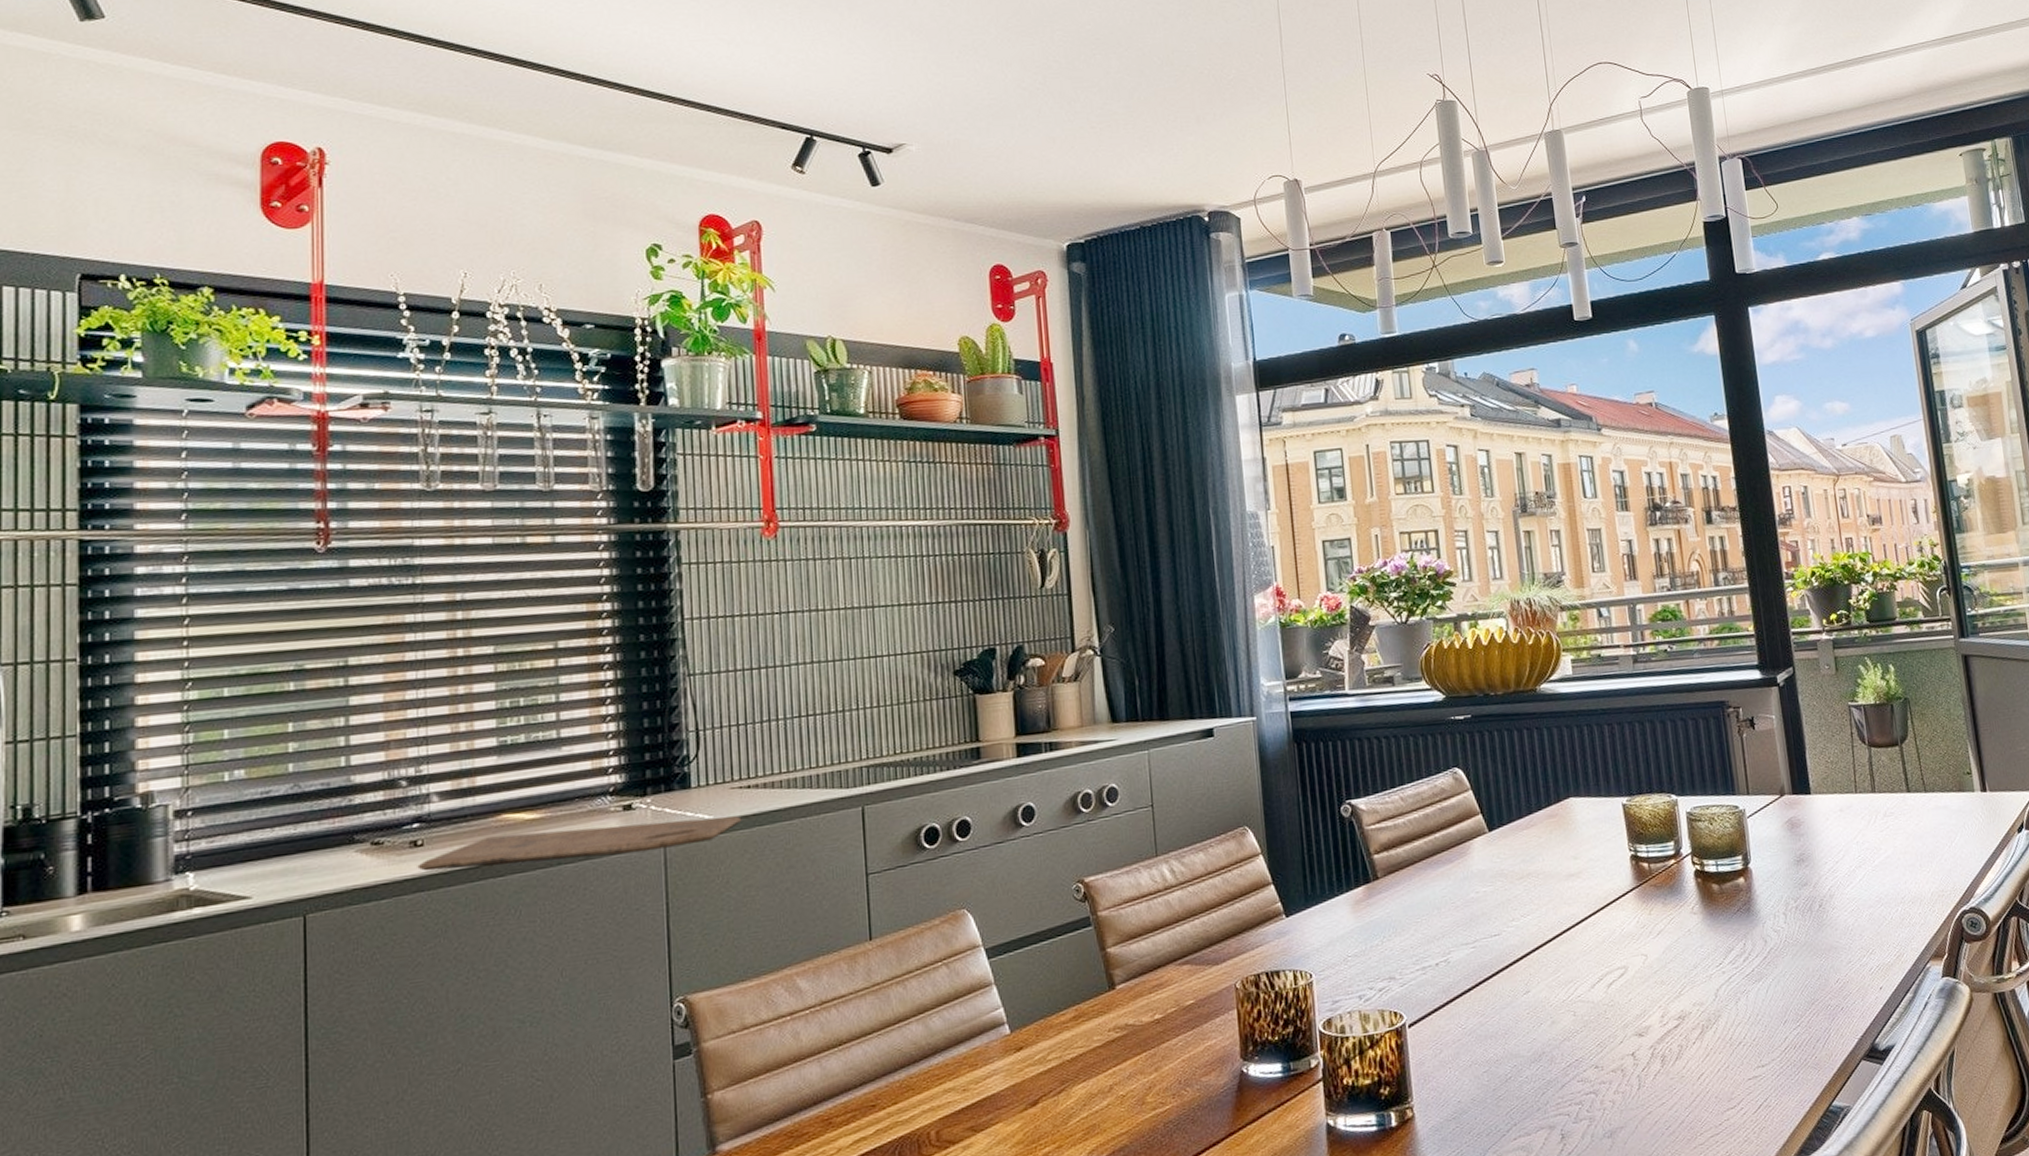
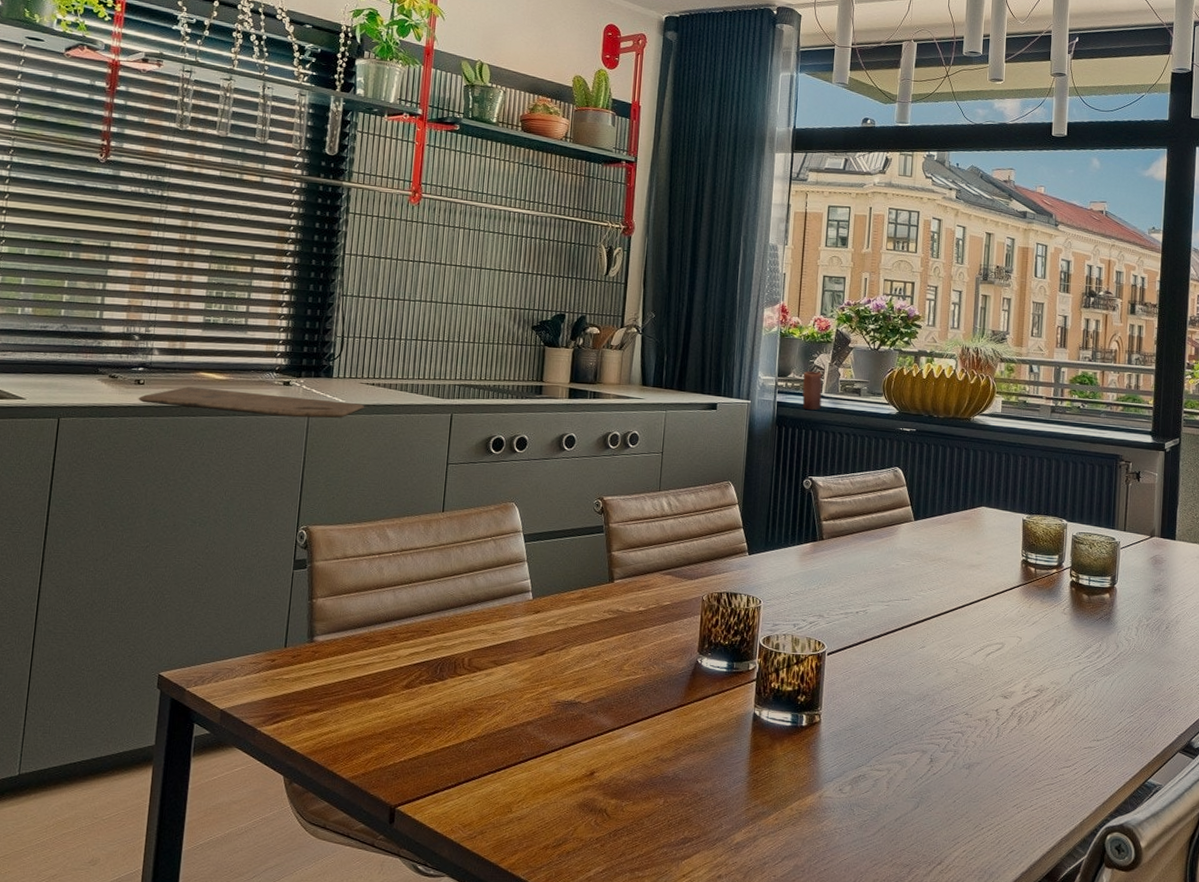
candle: none [1317,663,1347,715] -> present [802,371,822,410]

